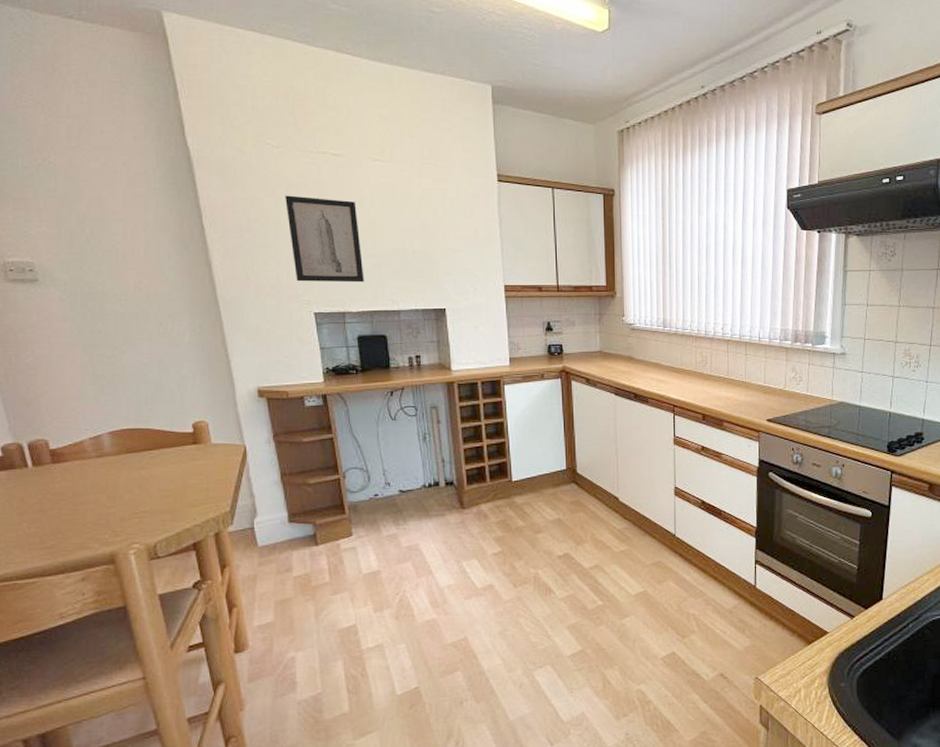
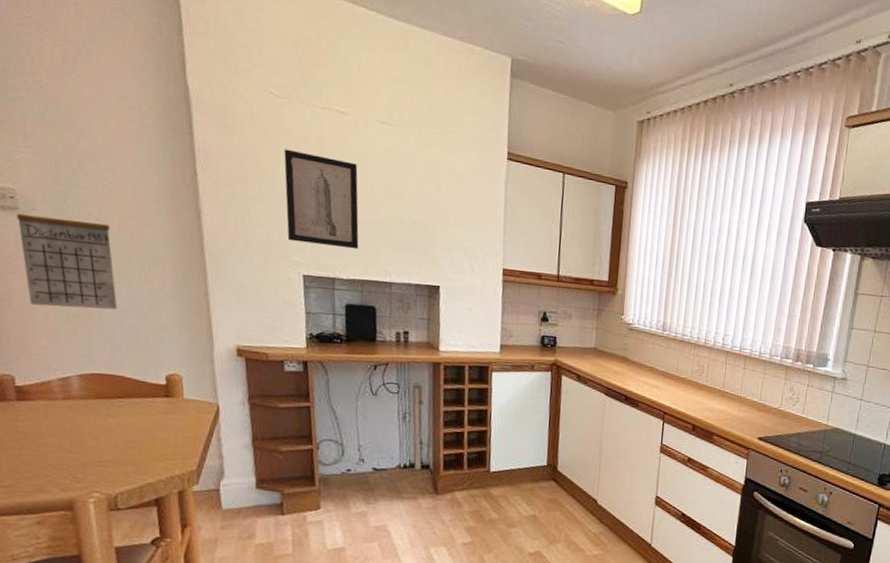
calendar: none [37,279,141,370] -> present [17,209,118,310]

